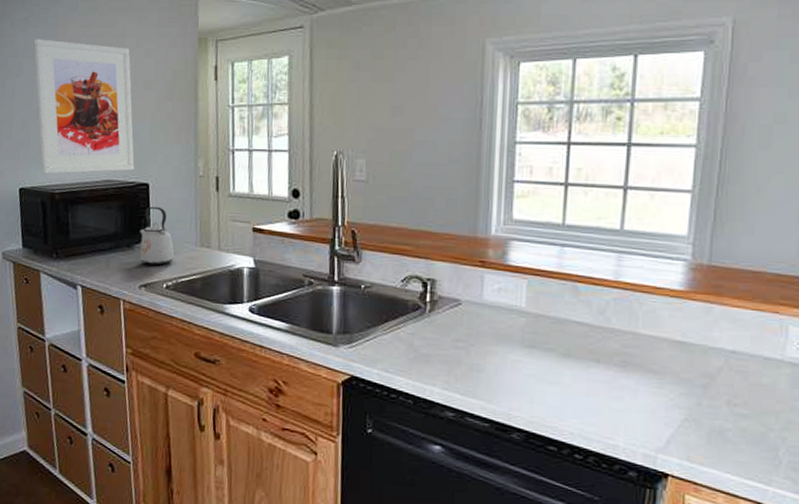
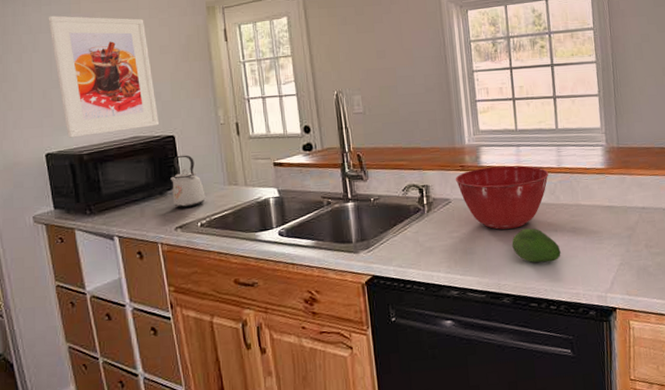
mixing bowl: none [470,267,601,350] -> present [455,165,549,230]
fruit: none [534,351,601,400] -> present [512,228,561,263]

